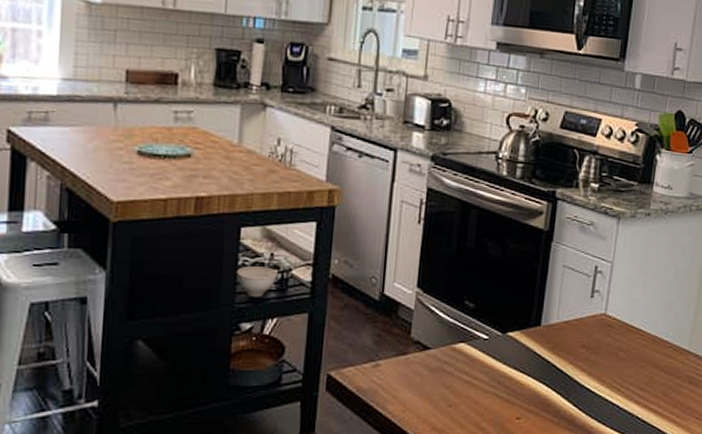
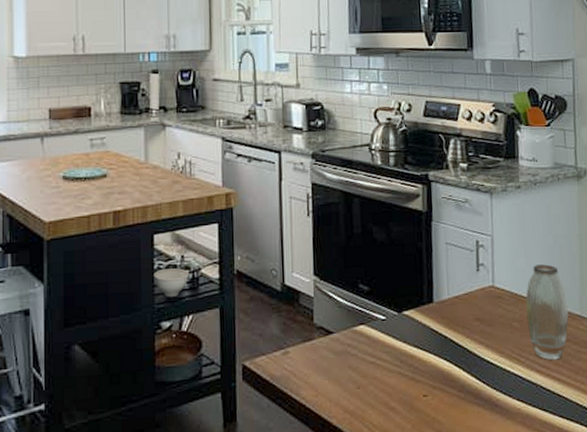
vase: none [633,296,678,391] -> present [525,264,569,360]

